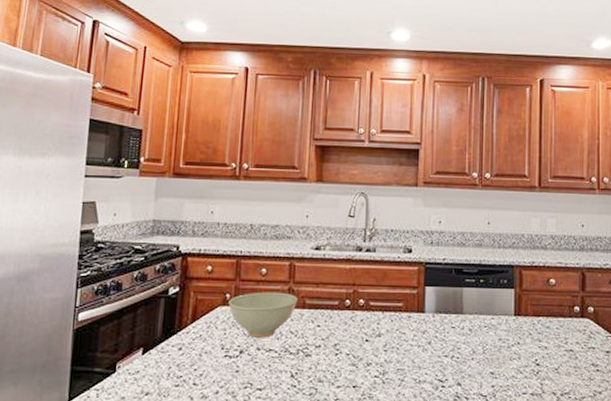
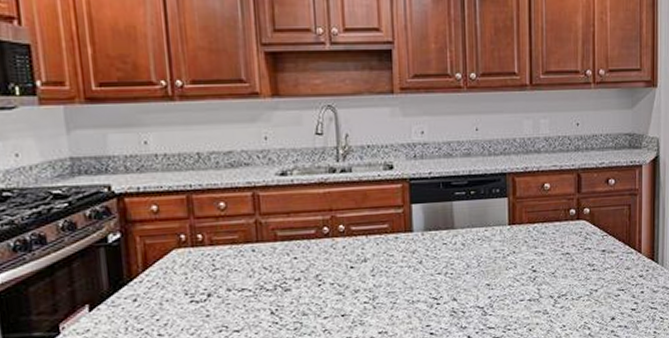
bowl: present [229,292,298,338] -> none [185,226,268,279]

